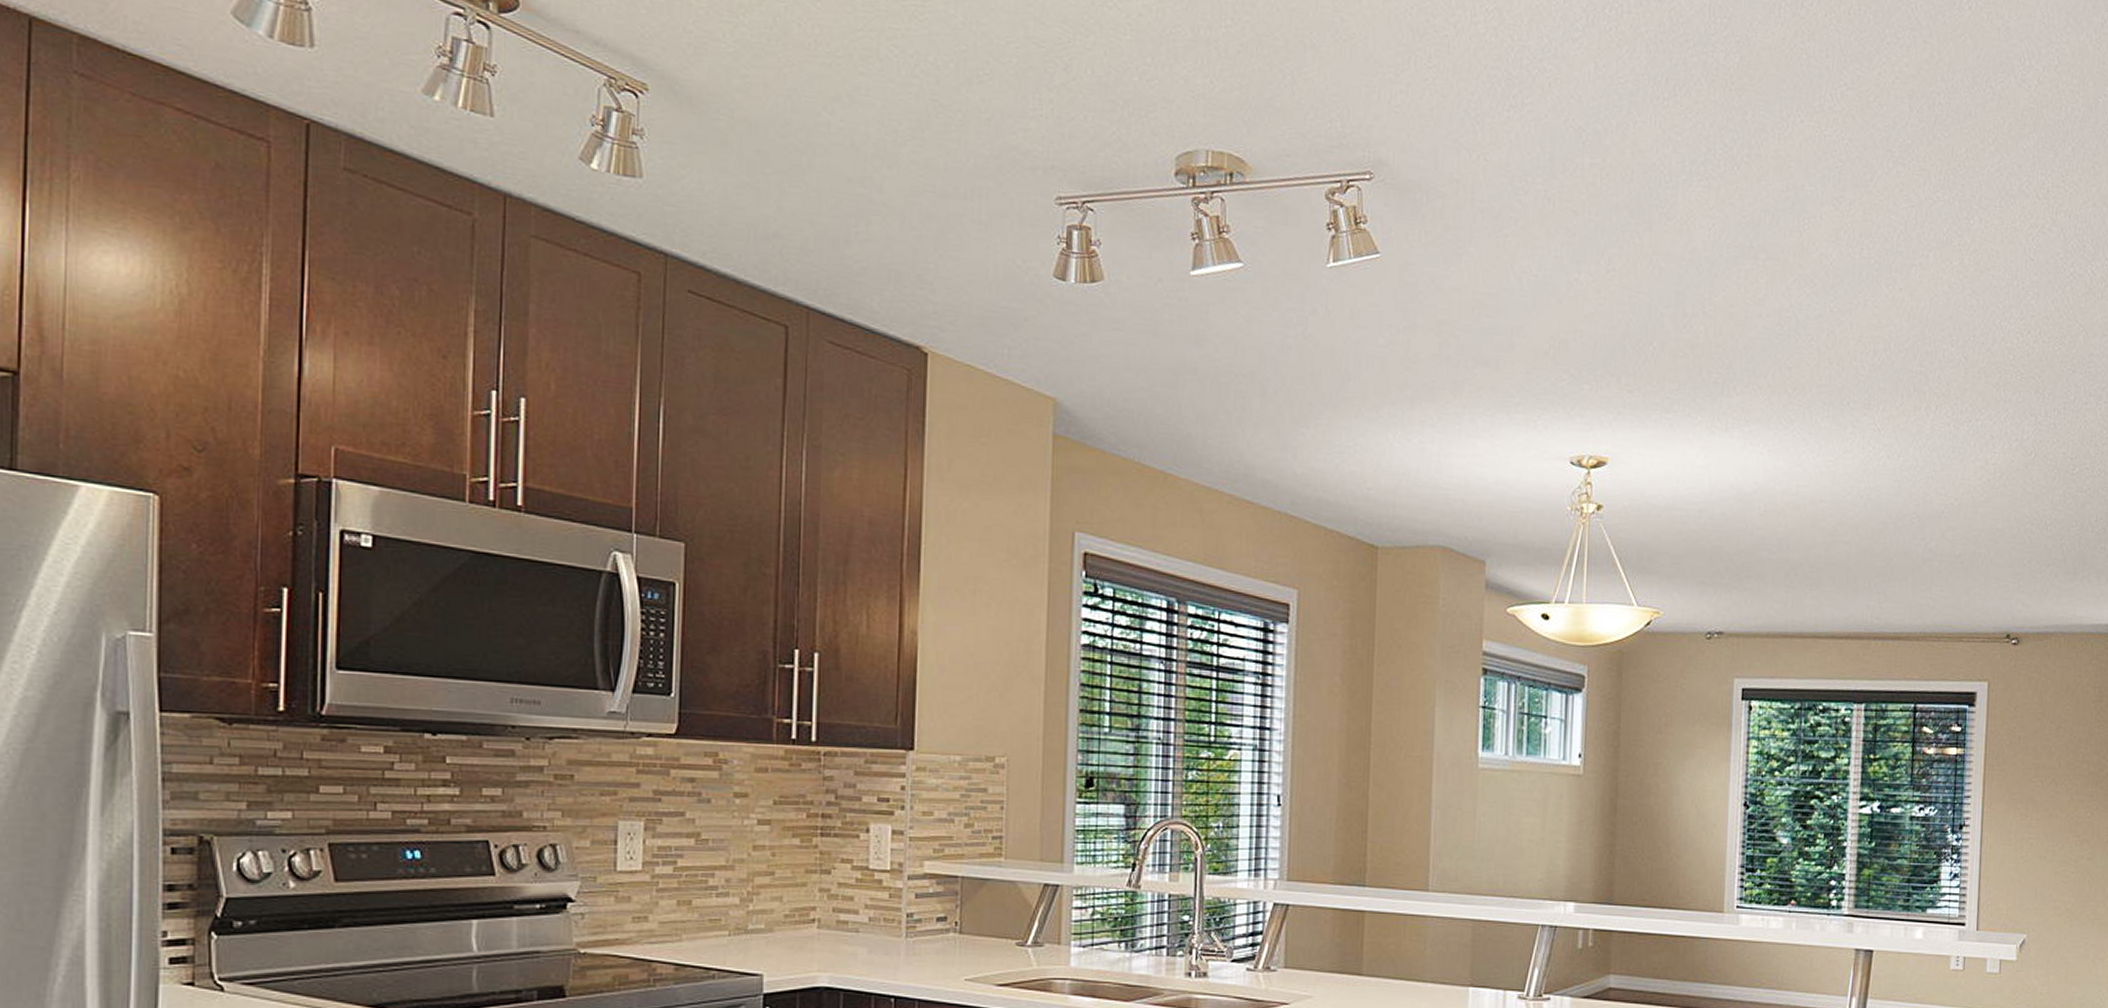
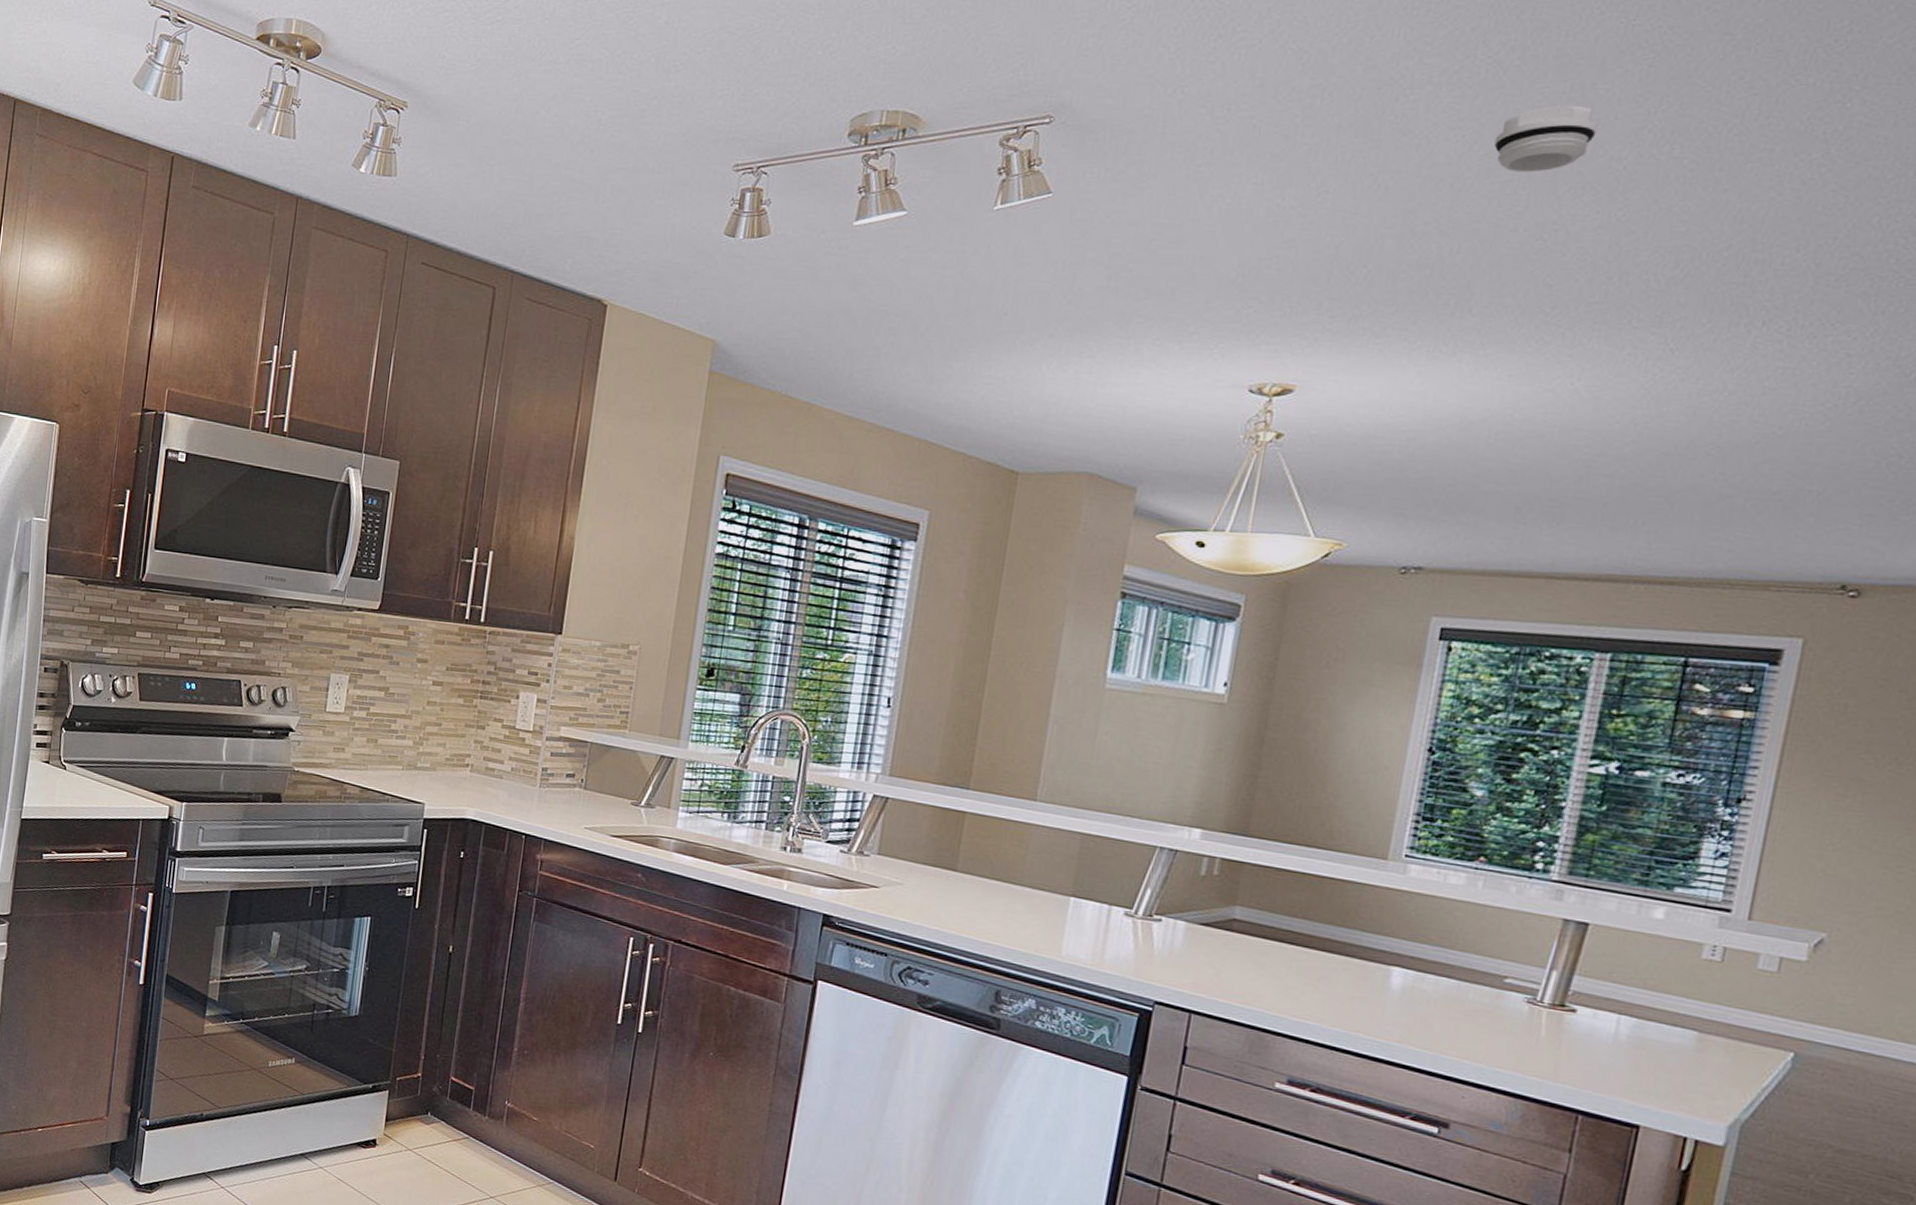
smoke detector: none [1737,202,1809,263] -> present [1493,105,1598,172]

